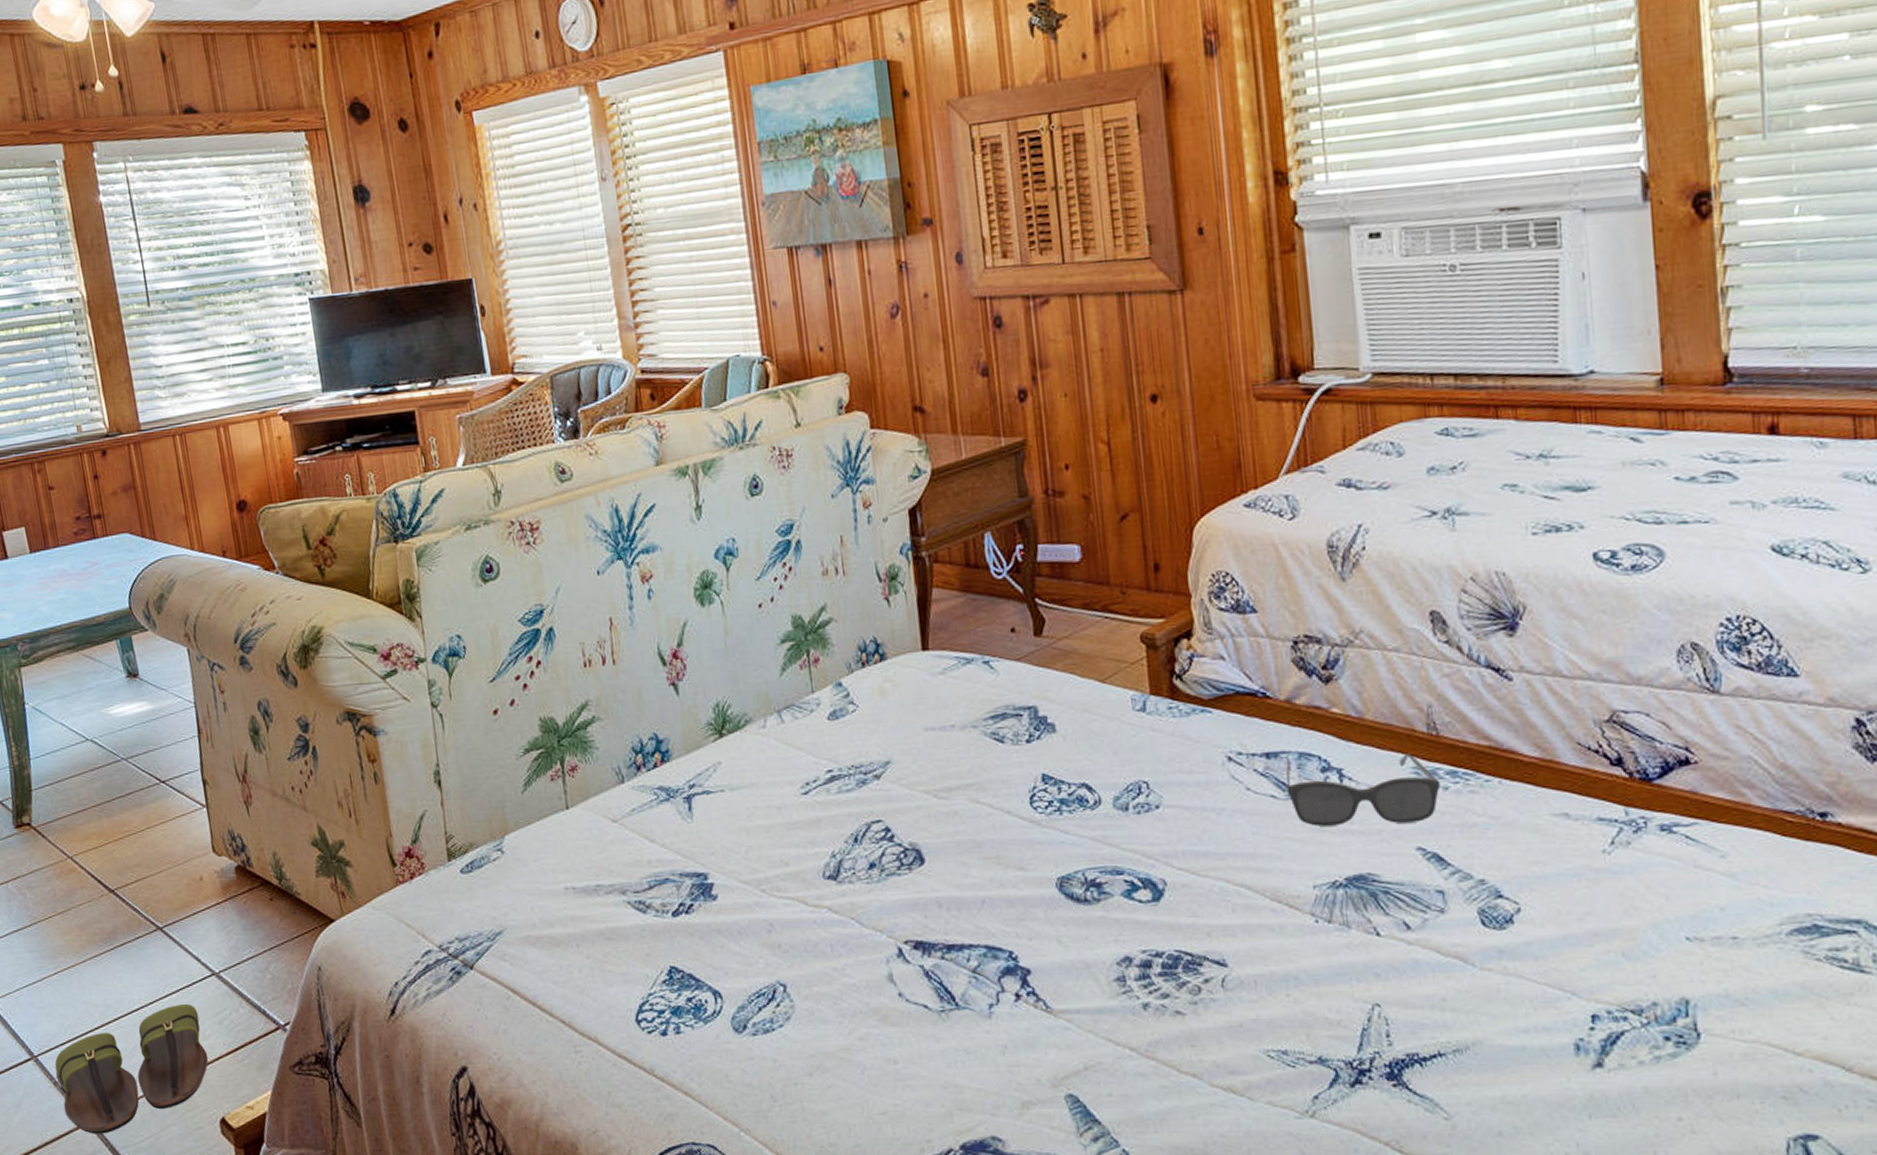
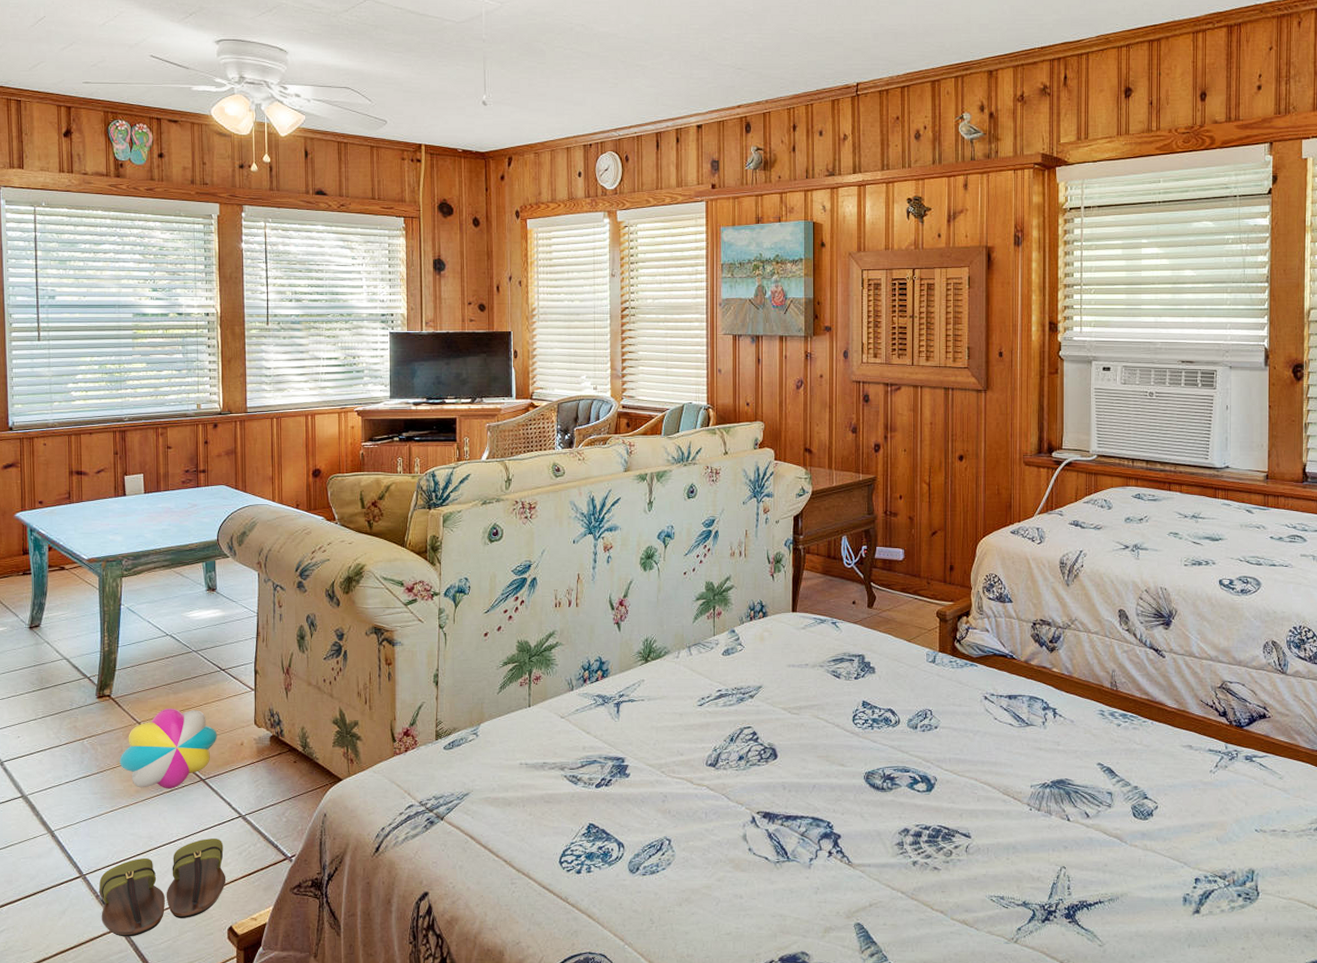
beach ball: none [54,835,170,942] -> present [120,708,217,788]
sunglasses: present [1285,752,1441,827] -> none [1020,700,1116,747]

